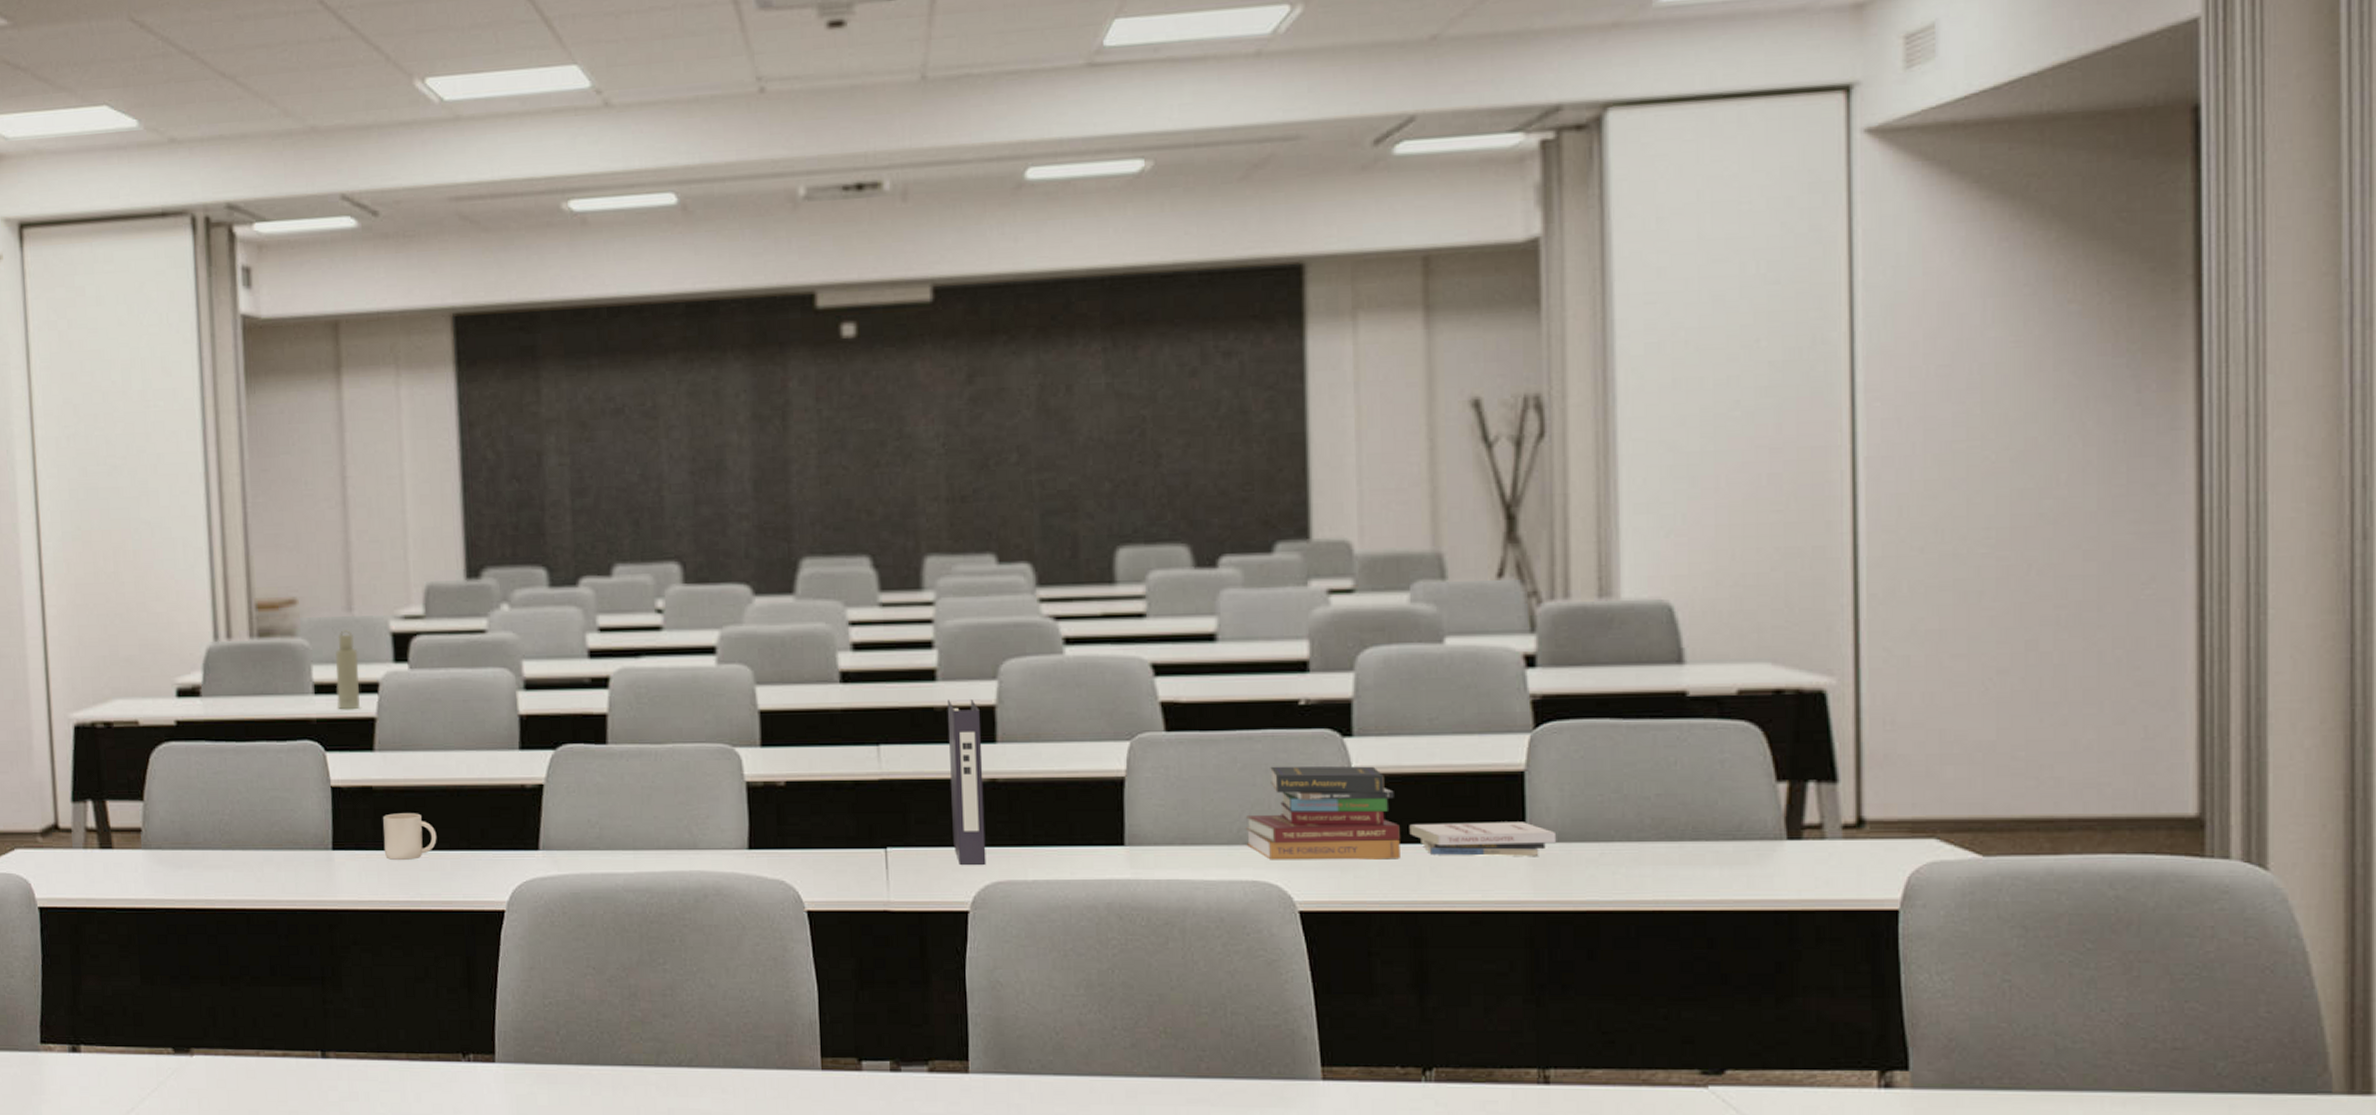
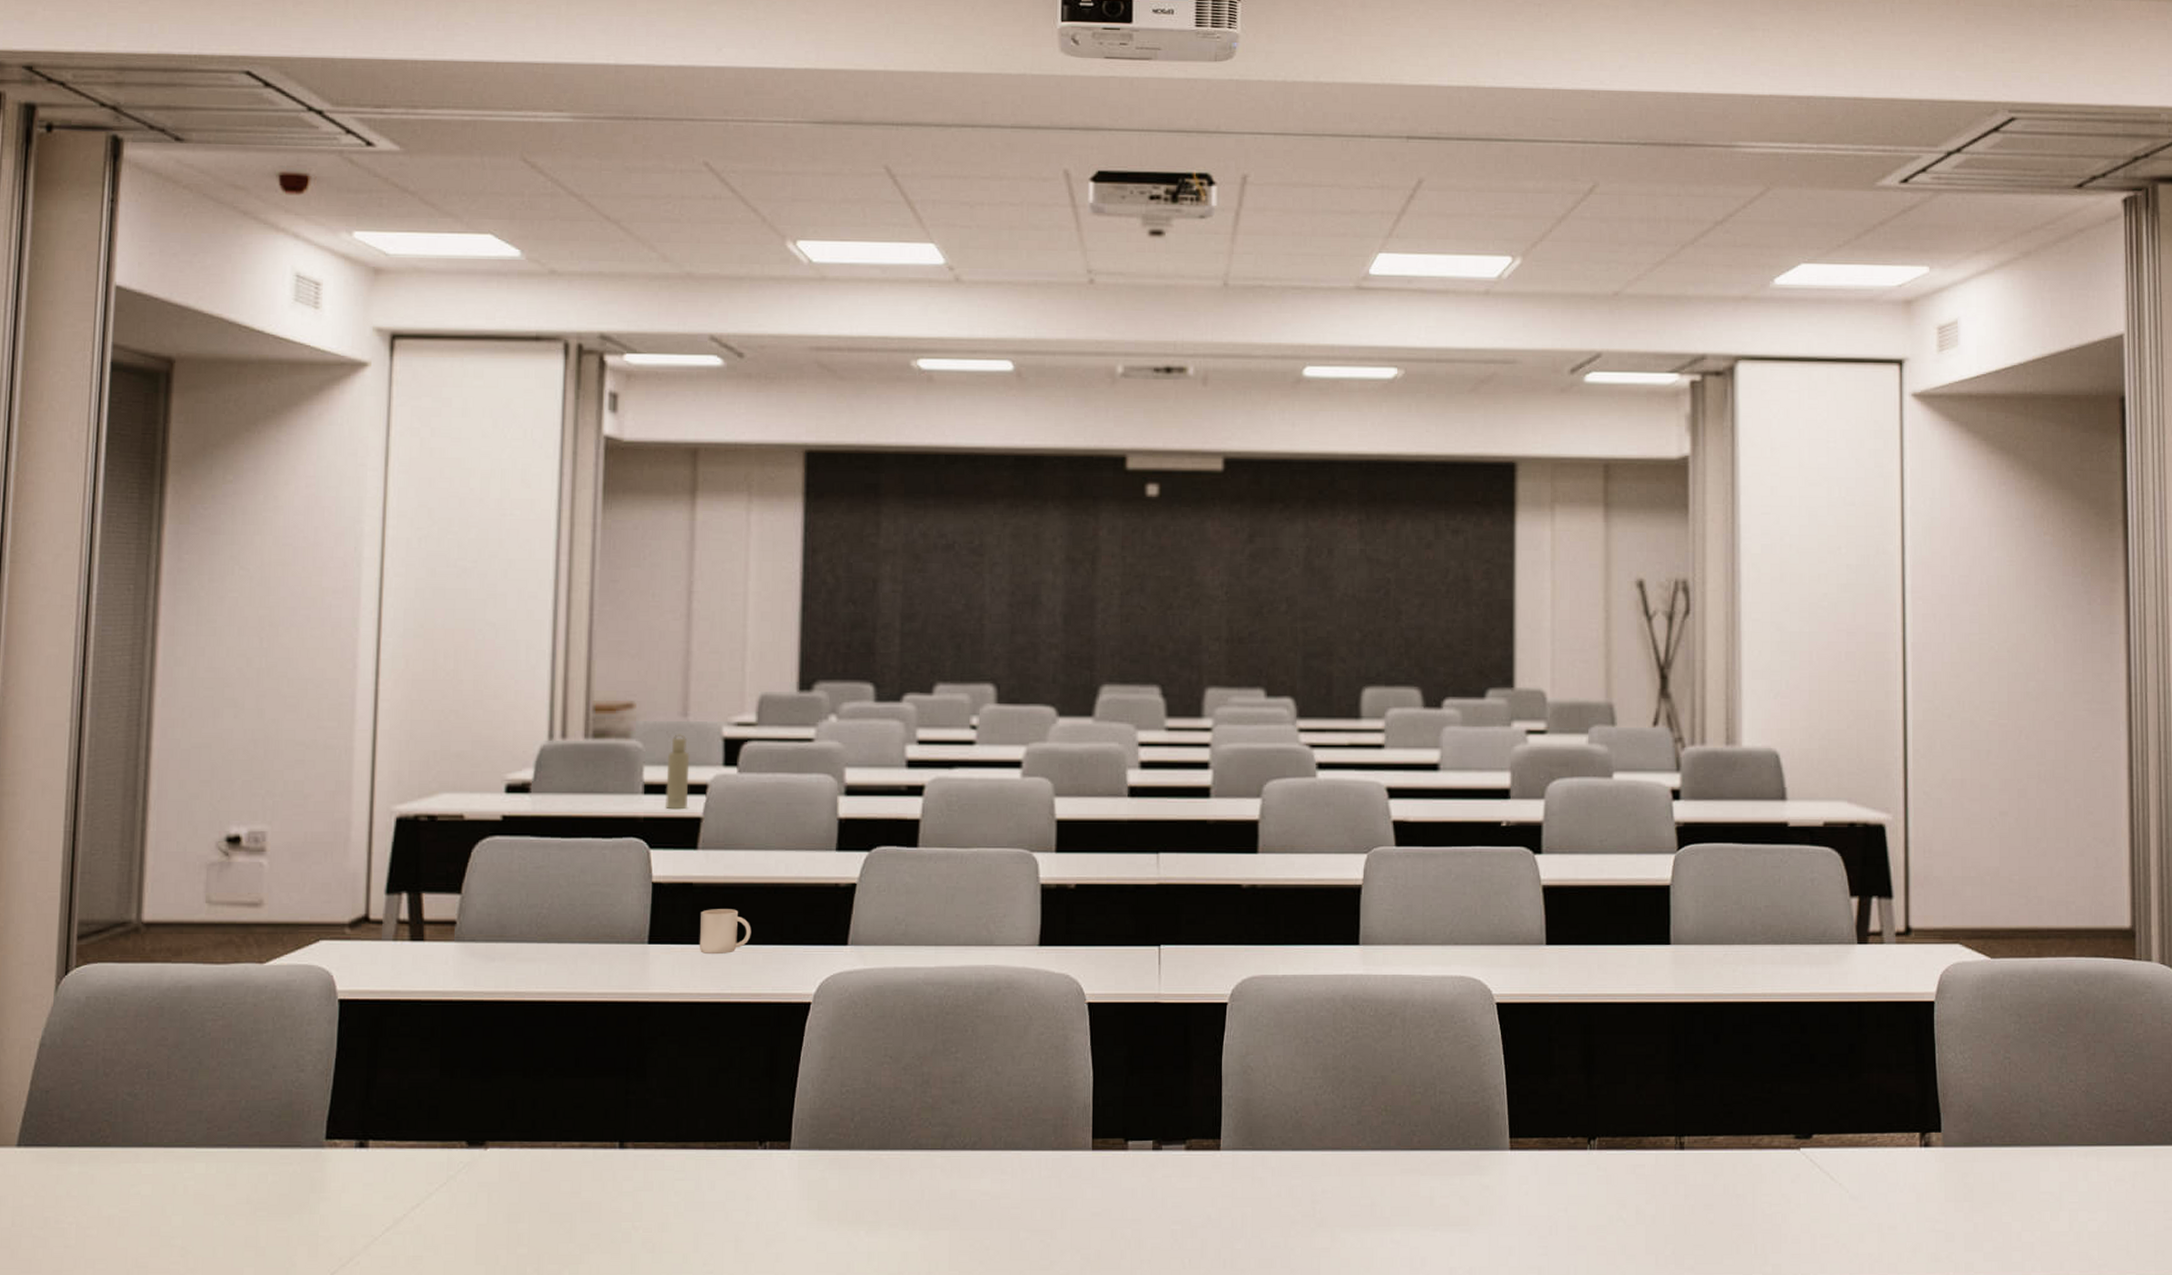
binder: present [948,699,986,865] -> none [1217,814,1246,961]
books: present [1245,766,1400,860] -> none [1456,878,1576,958]
books: present [1409,822,1557,856] -> none [1583,927,1693,956]

